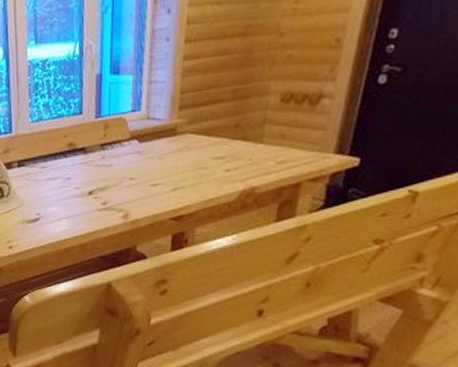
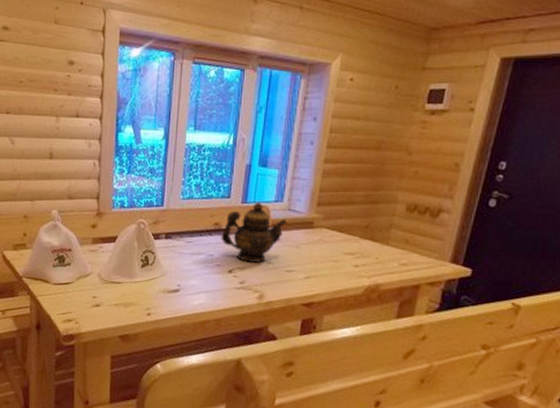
teapot: none [77,113,148,181] -> present [221,201,288,263]

